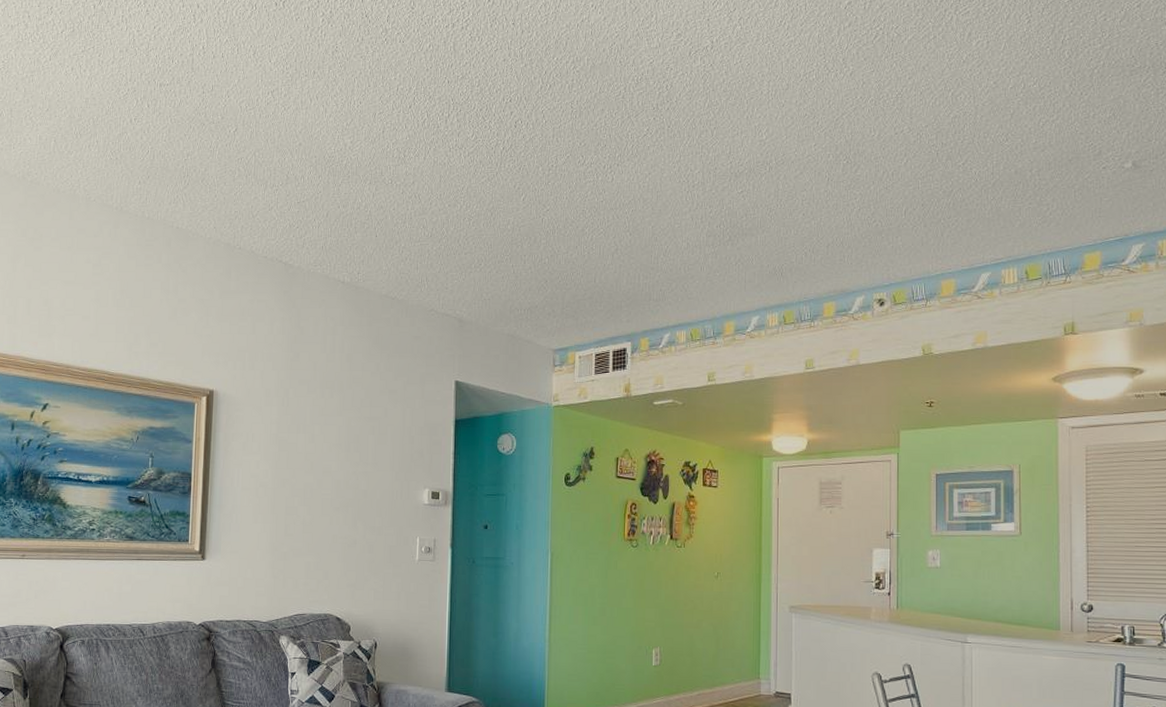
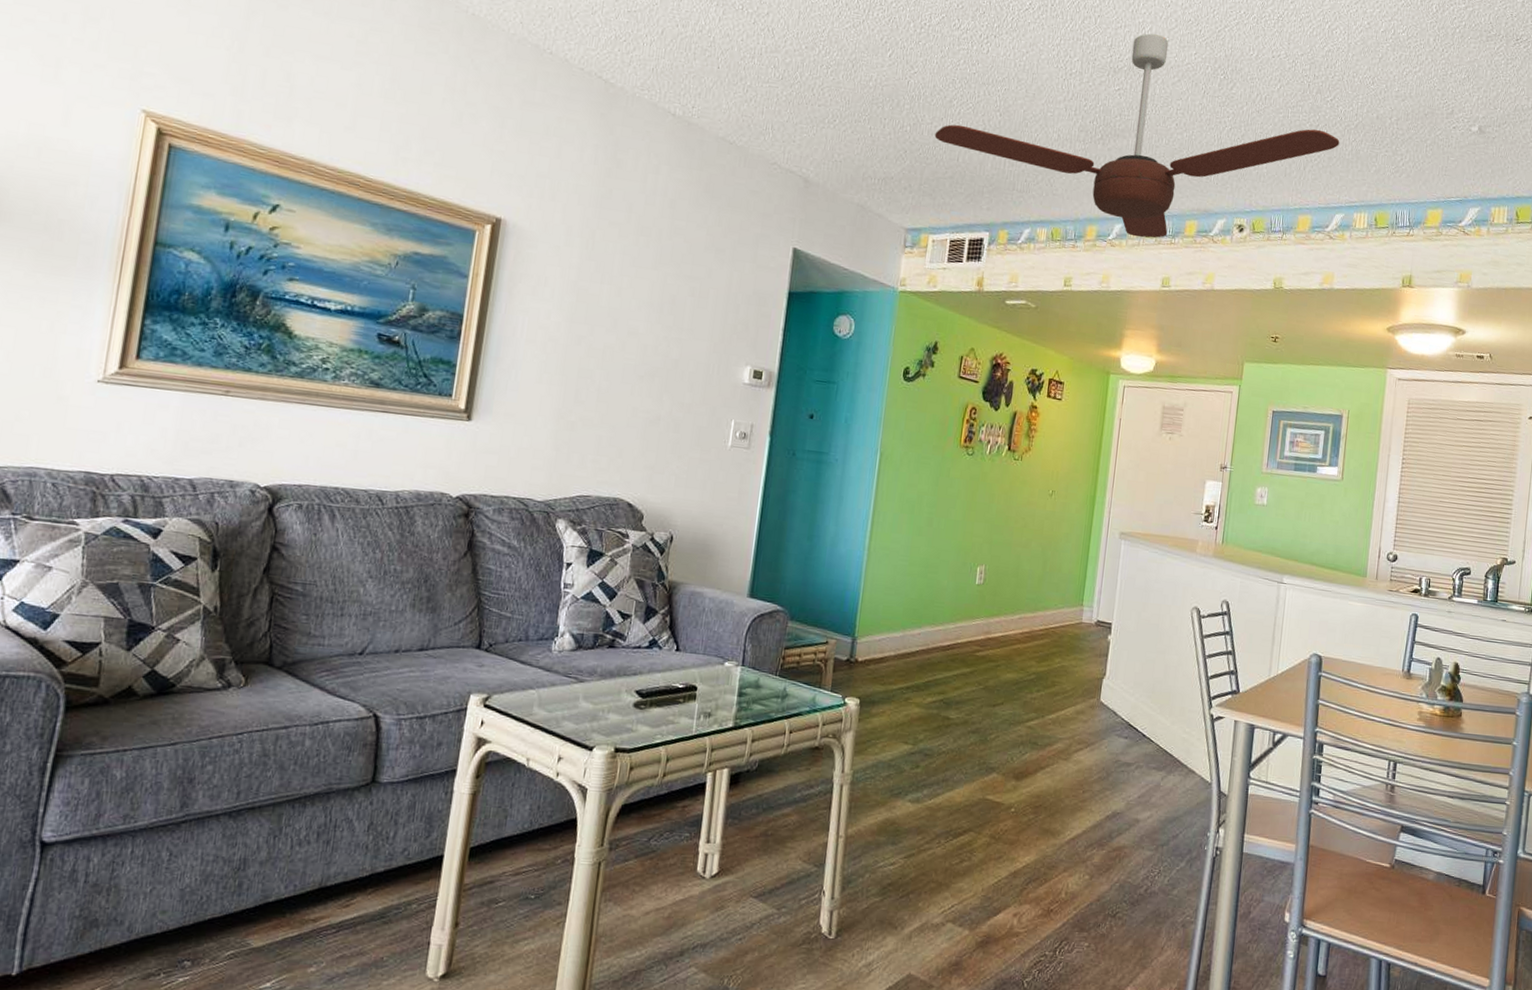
ceiling fan: none [571,135,977,326] -> present [934,33,1340,238]

